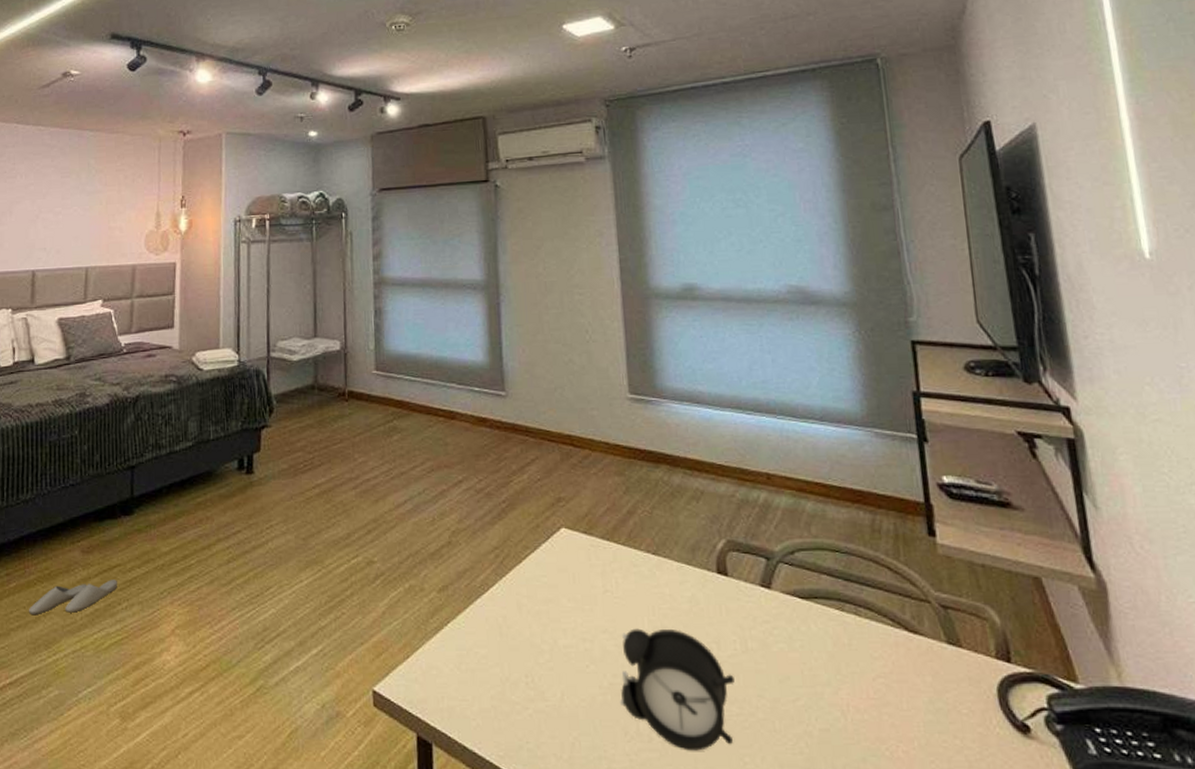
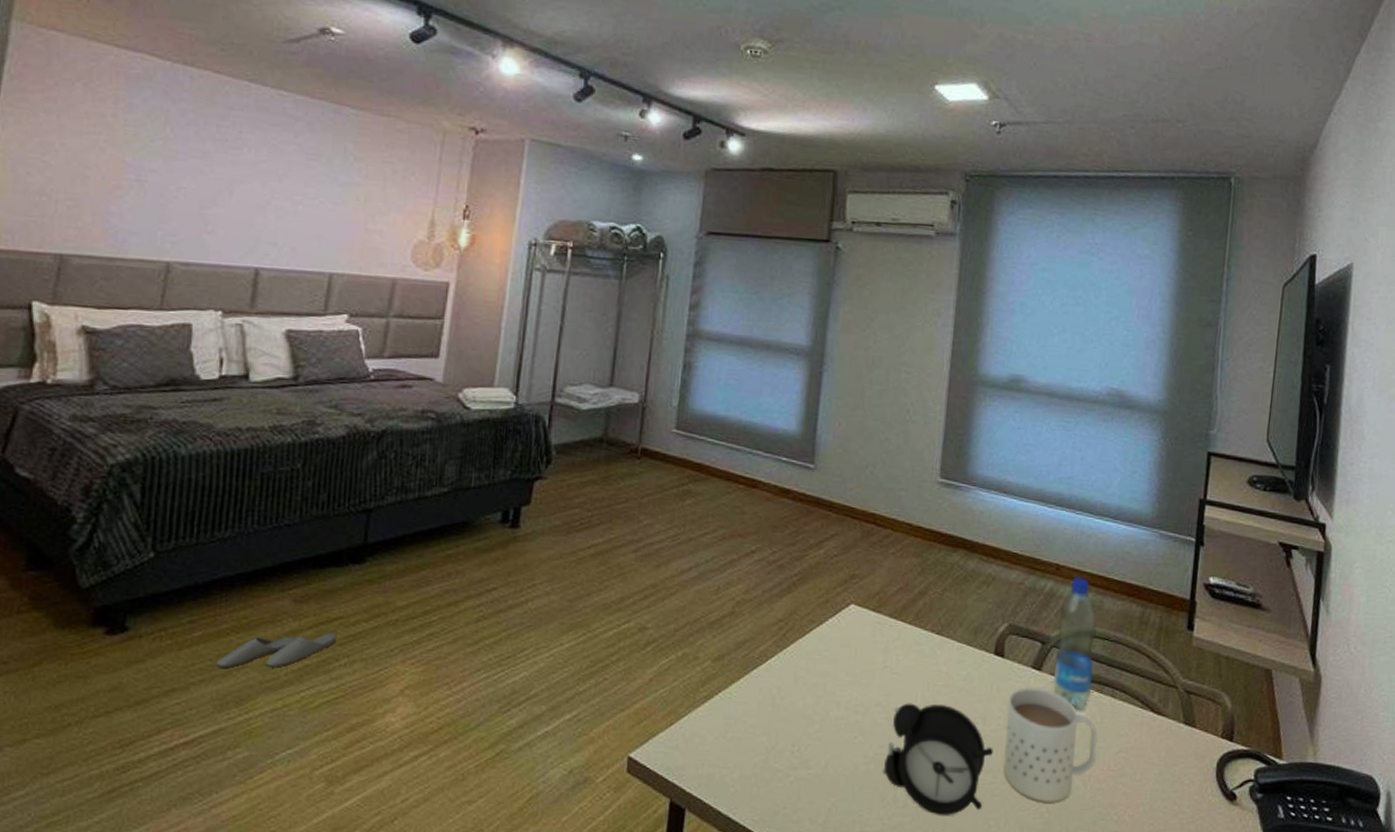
mug: none [740,608,852,737] -> present [1003,687,1098,803]
bottle: none [779,485,832,630] -> present [1053,576,1097,710]

